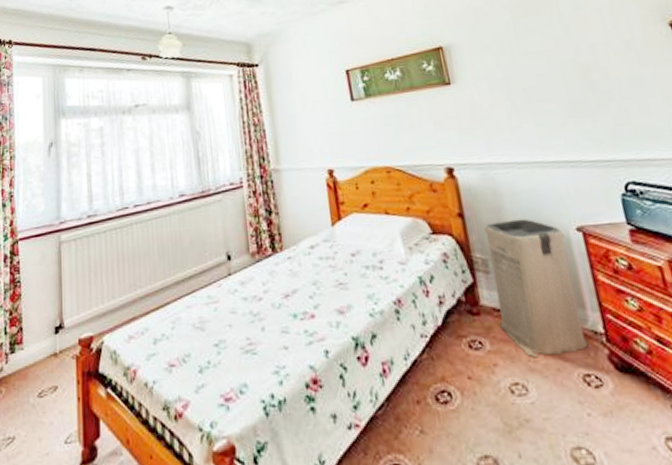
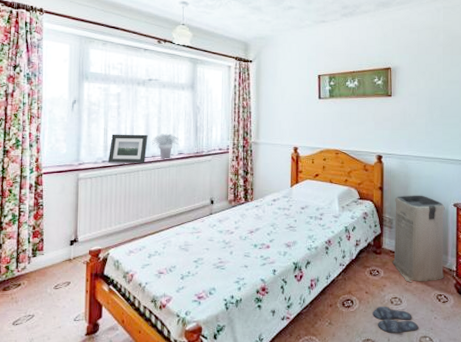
picture frame: none [93,175,140,218] -> present [107,134,148,163]
potted plant: none [144,170,181,206] -> present [151,133,181,159]
slippers: none [485,398,565,445] -> present [373,306,419,334]

